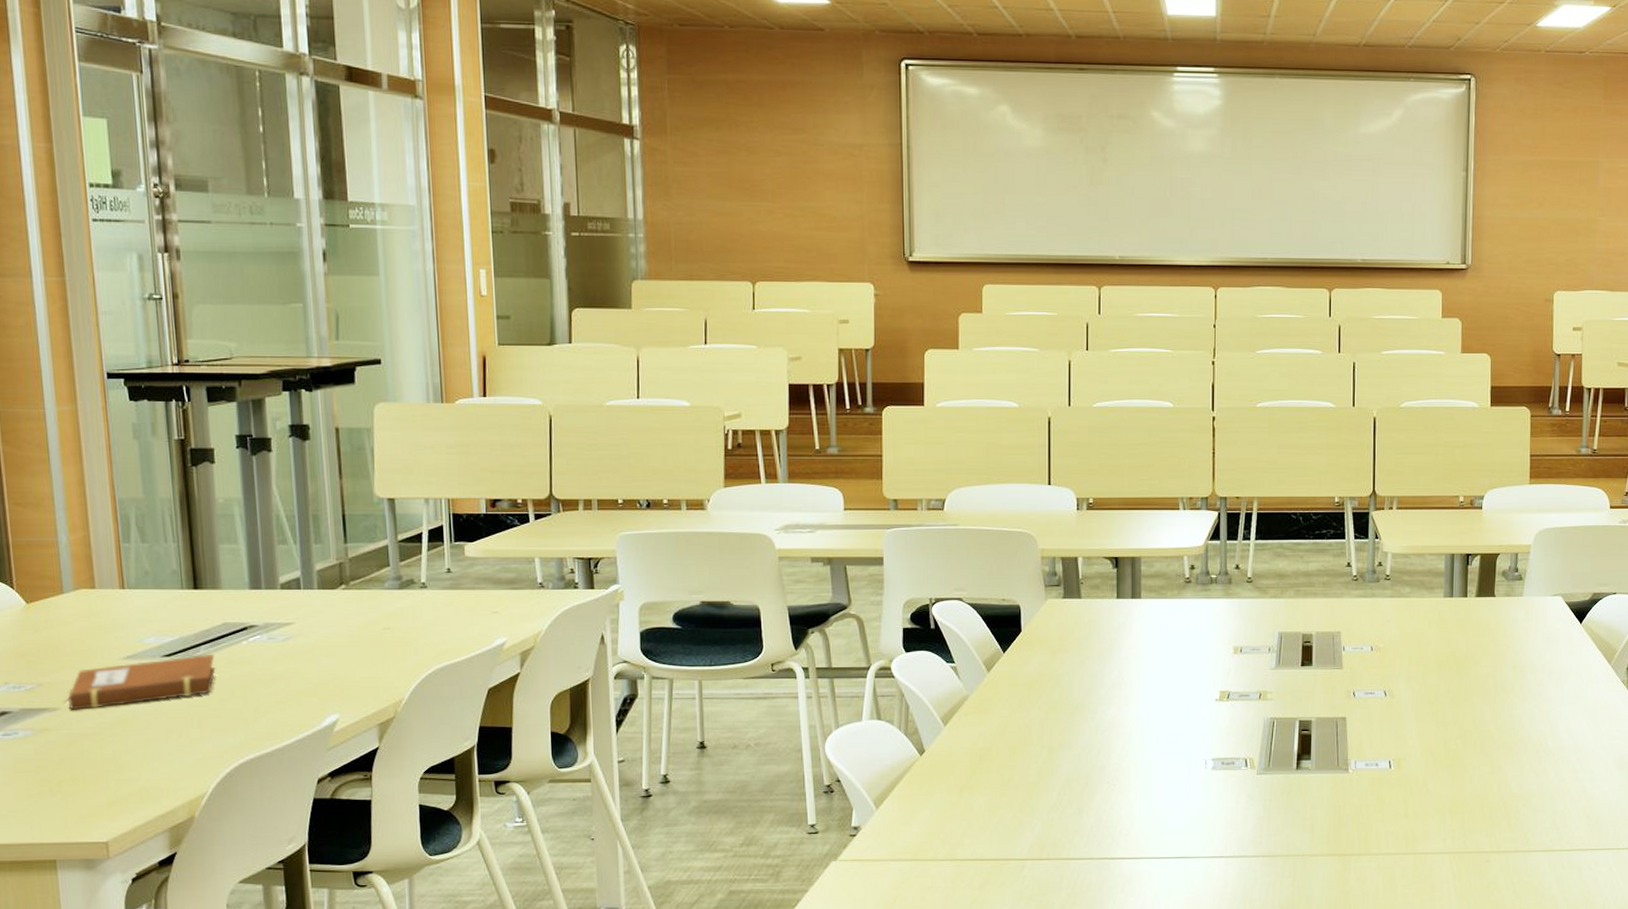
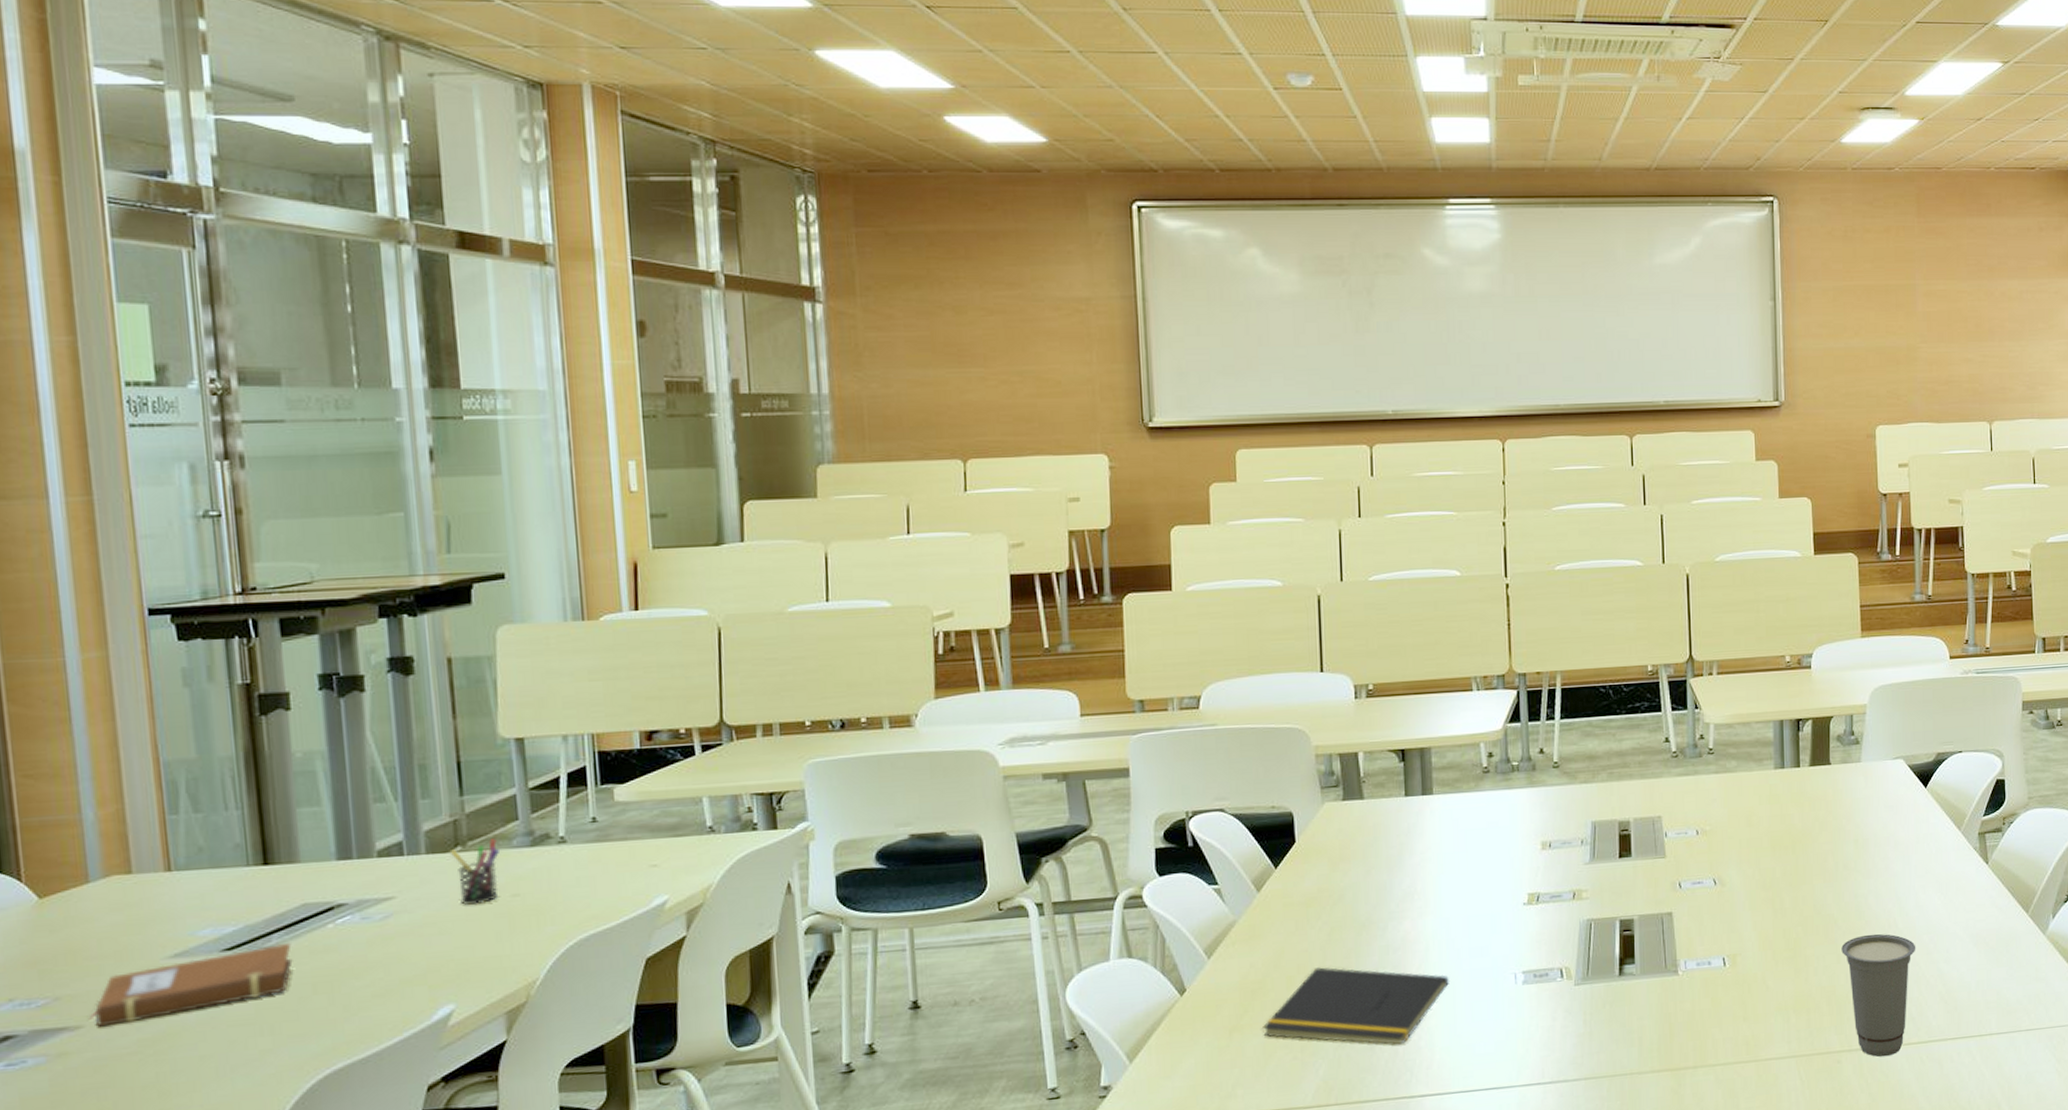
pen holder: none [336,581,375,635] -> present [449,839,499,906]
notepad: none [988,741,1149,813] -> present [1263,967,1450,1045]
cup: none [1496,751,1564,860] -> present [1841,934,1916,1057]

